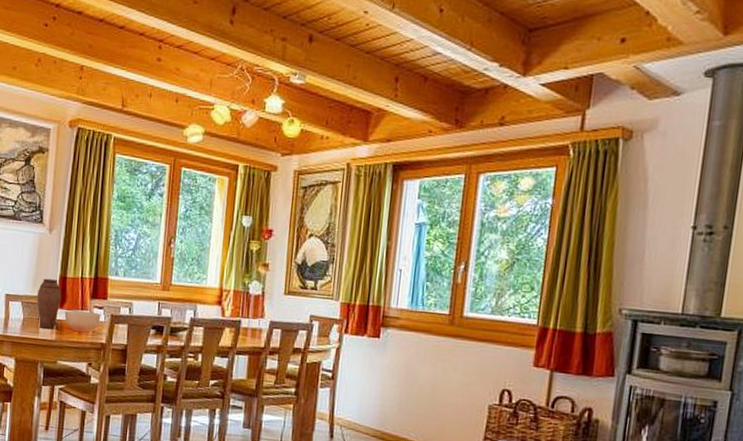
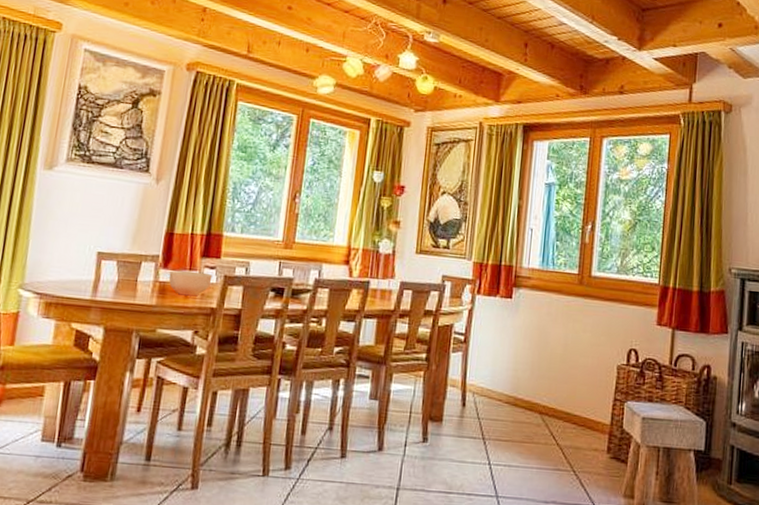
vase: present [36,278,62,330] -> none [136,234,167,293]

